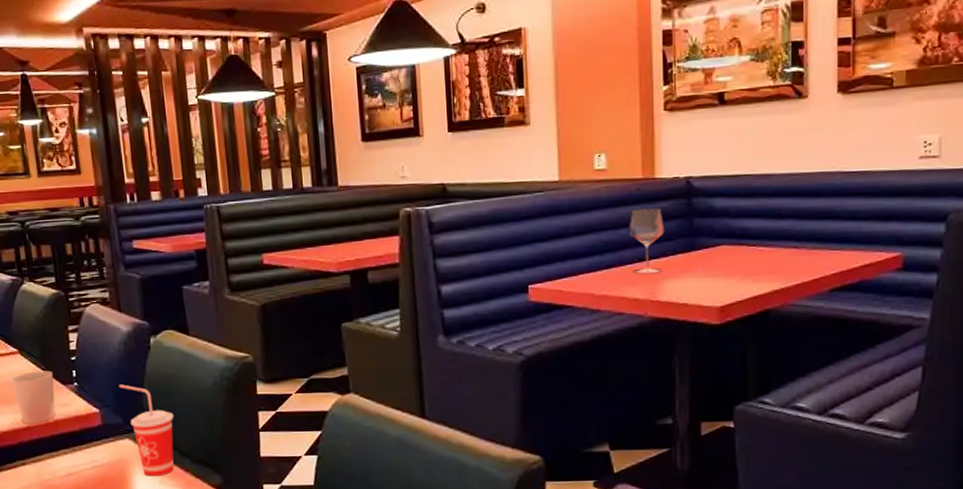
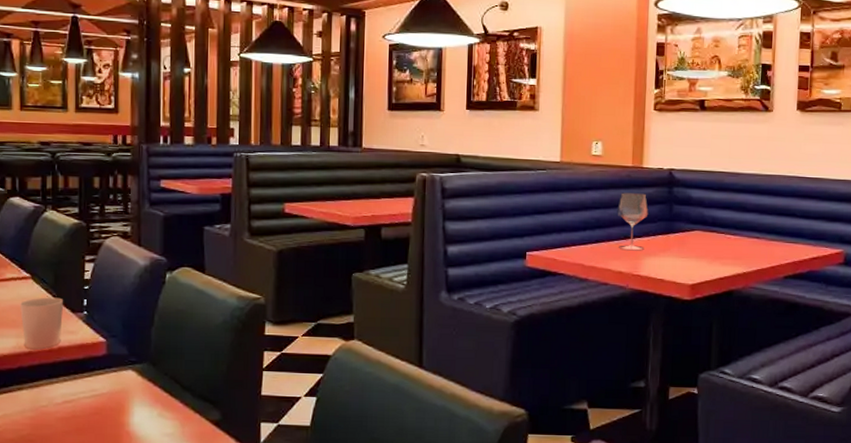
beverage cup: present [119,384,174,477] -> none [129,316,180,409]

